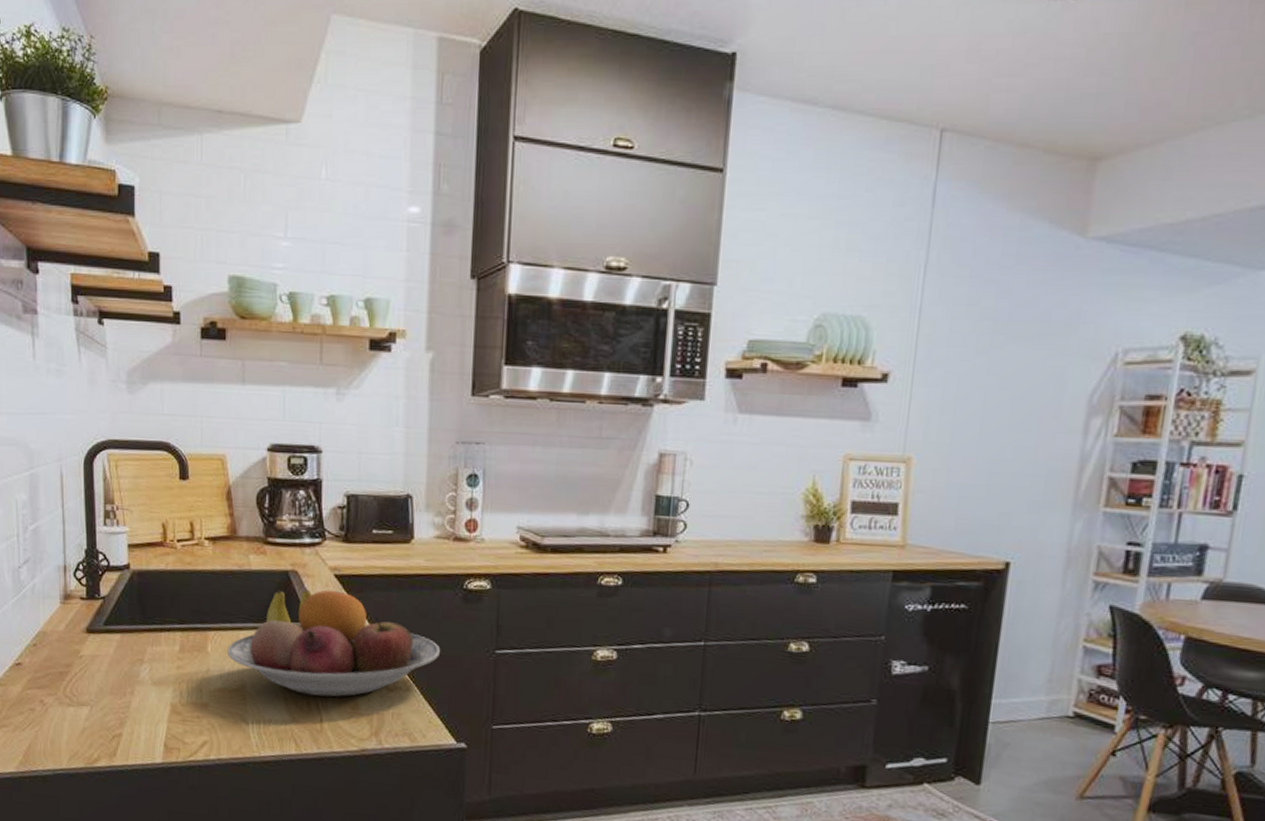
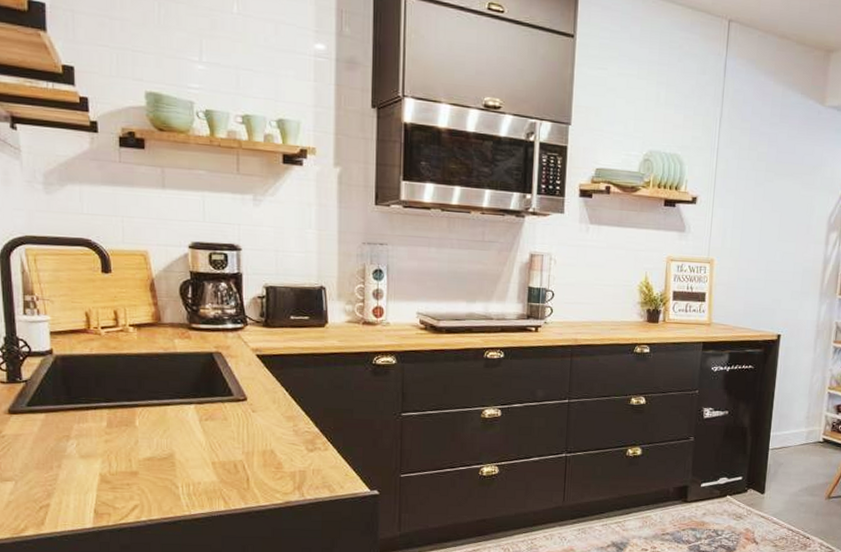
fruit bowl: present [227,589,441,697] -> none [155,368,354,460]

